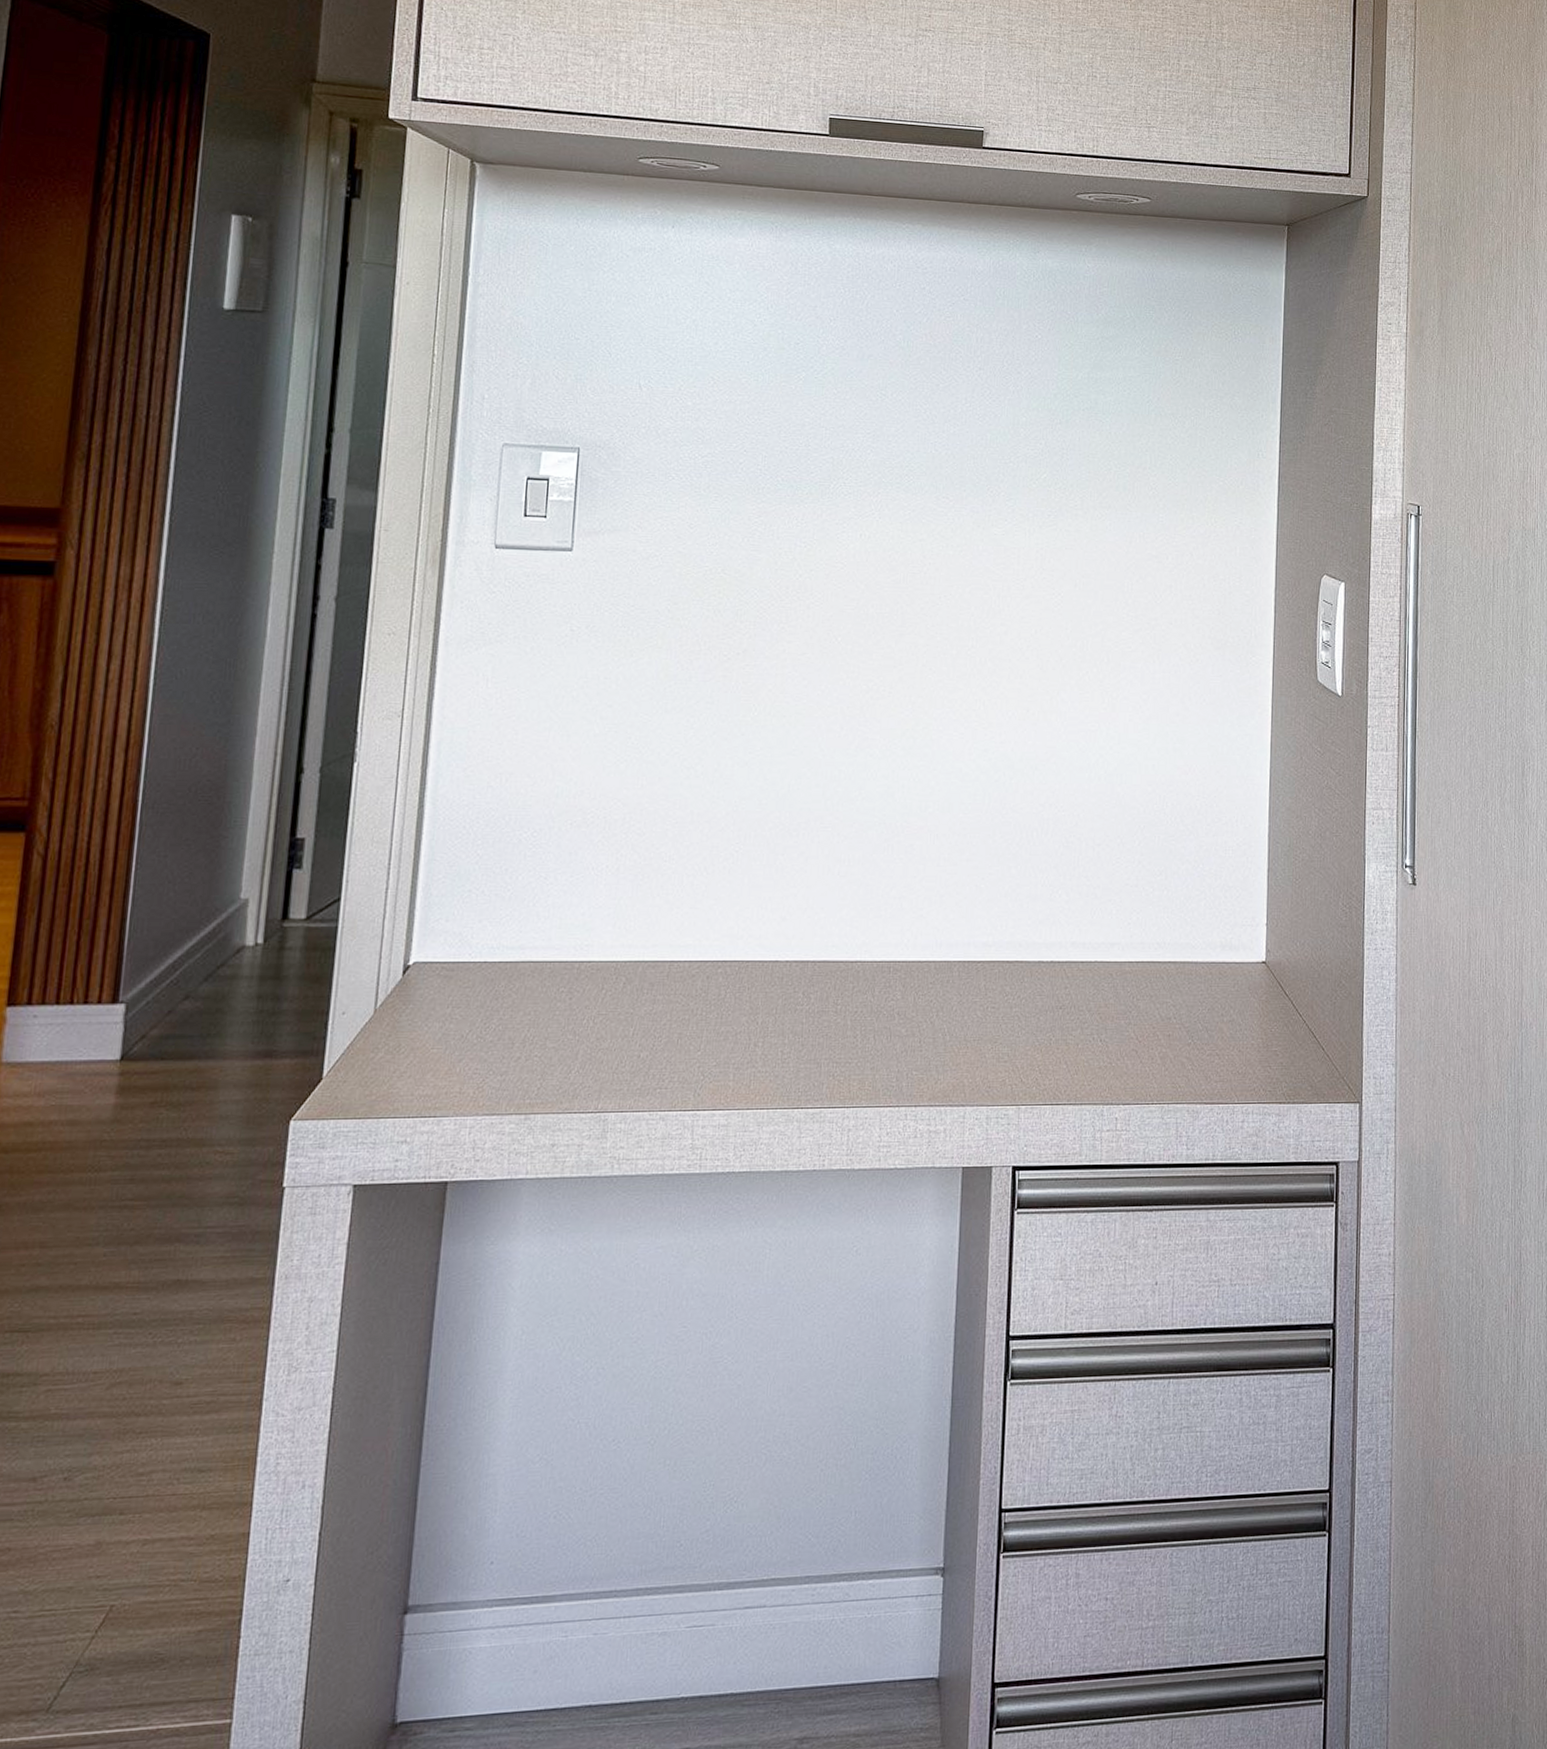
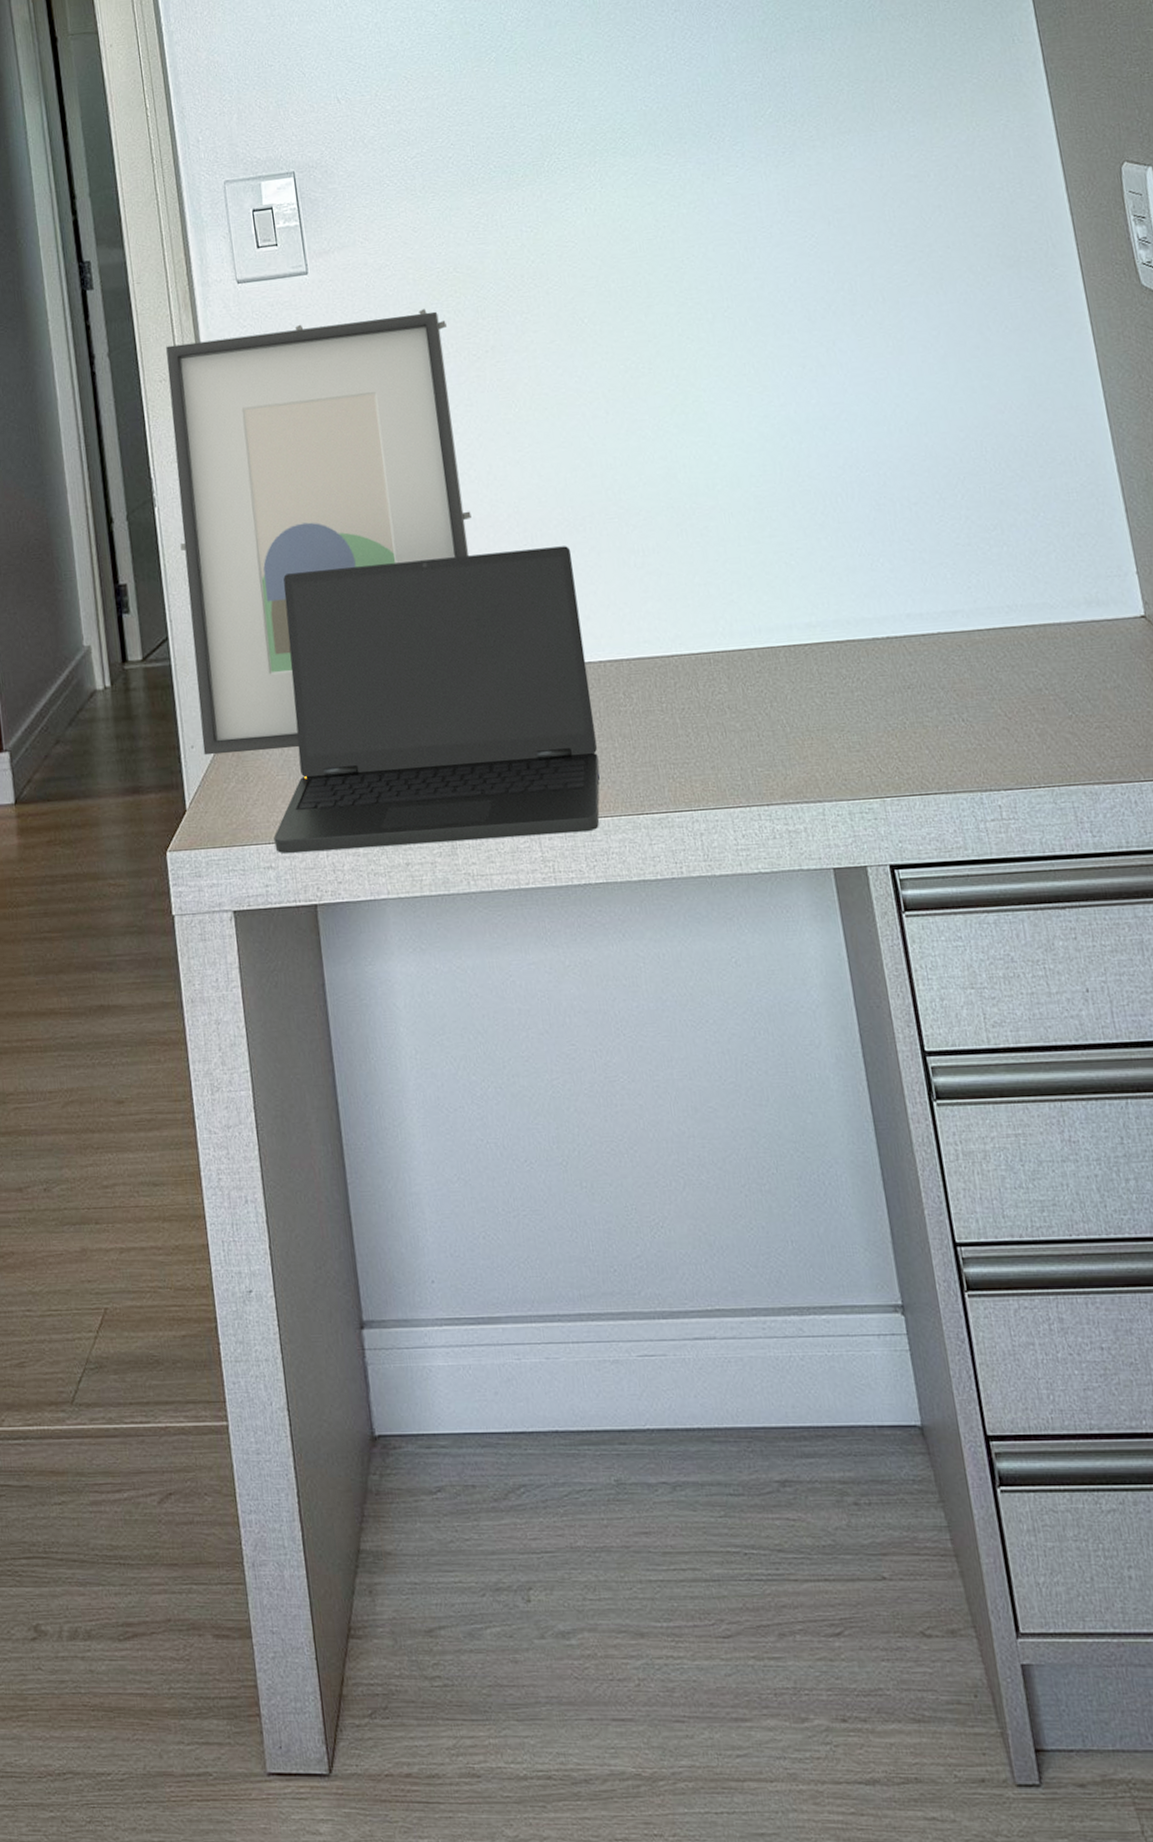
picture frame: none [355,599,704,1023] -> present [166,308,472,756]
laptop: none [414,846,781,1129] -> present [274,546,600,854]

